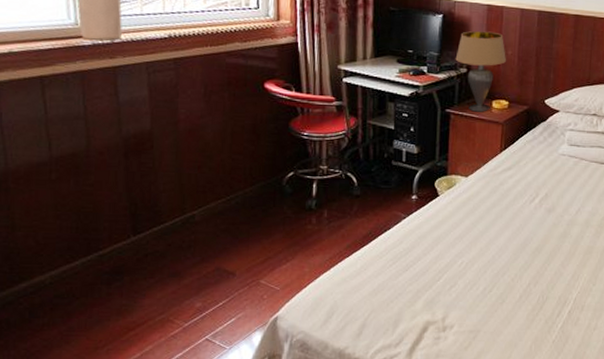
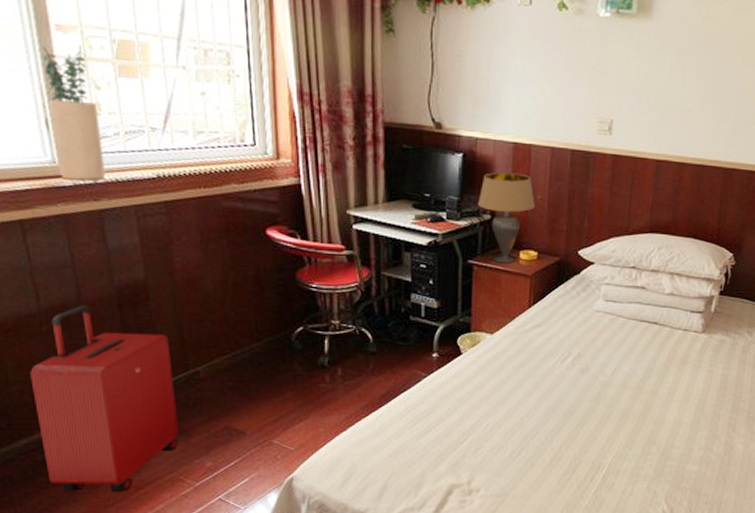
suitcase: none [36,154,173,335] -> present [30,305,179,493]

